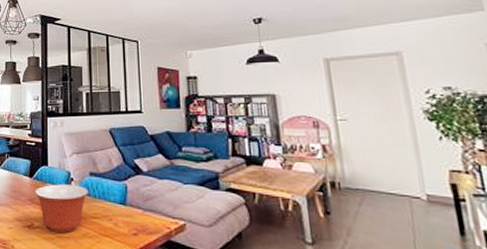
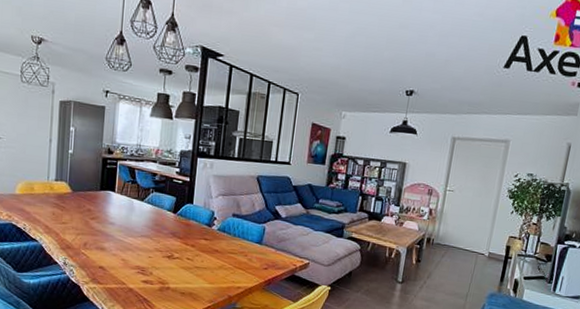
mixing bowl: present [35,184,88,234] -> none [177,221,229,265]

